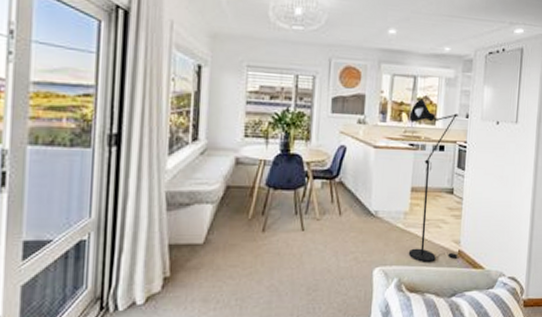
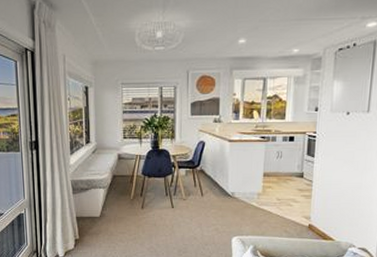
floor lamp: present [408,98,459,263] -> none [260,97,308,235]

